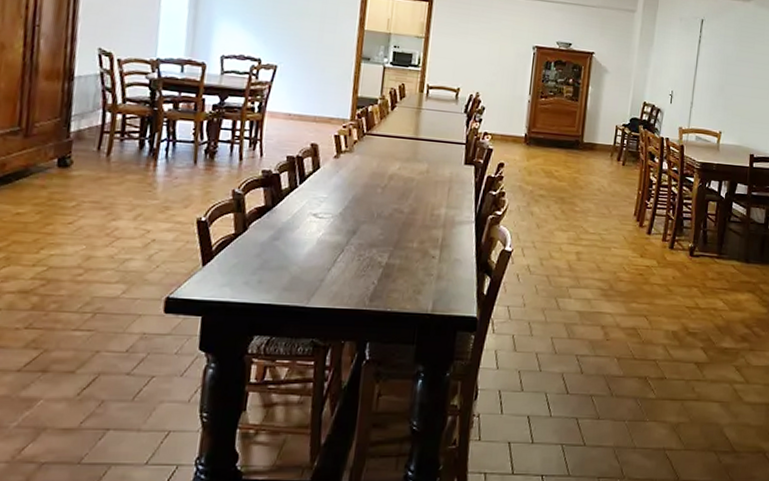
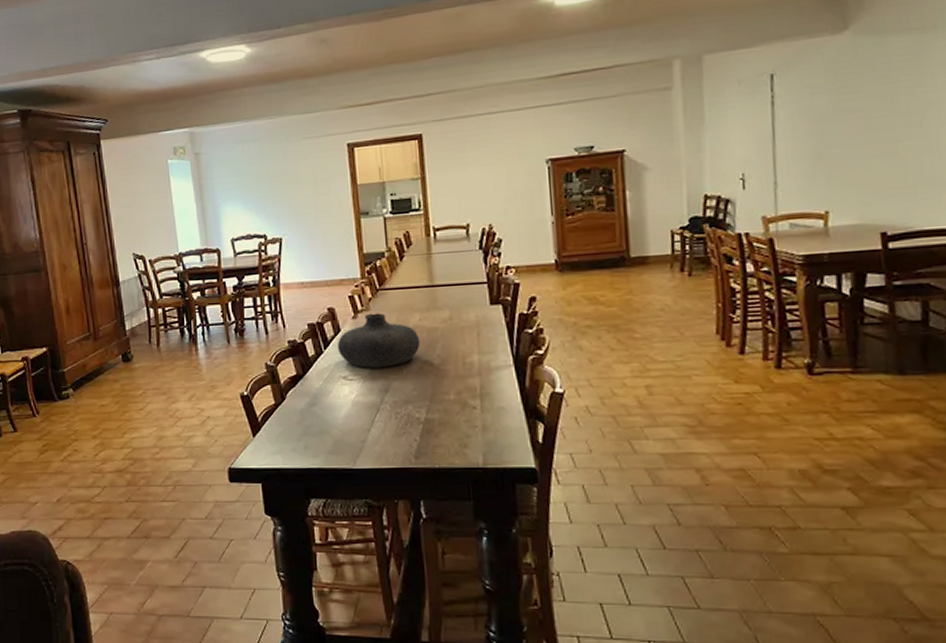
vase: none [313,155,396,210] -> present [337,313,420,368]

